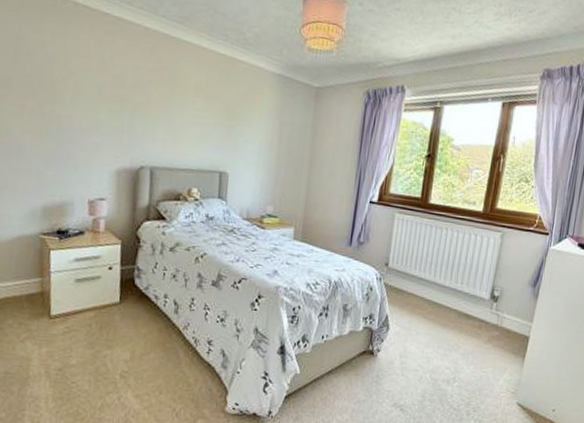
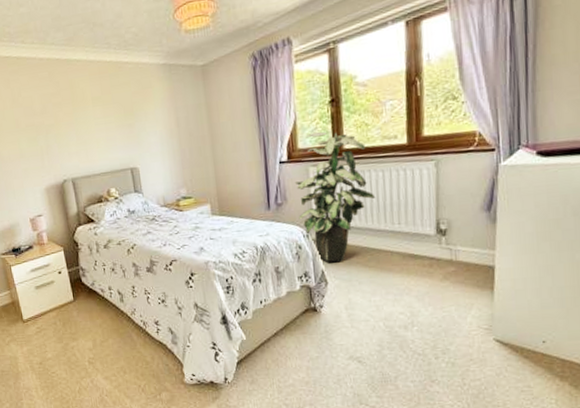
indoor plant: none [376,180,448,310] -> present [294,131,376,263]

